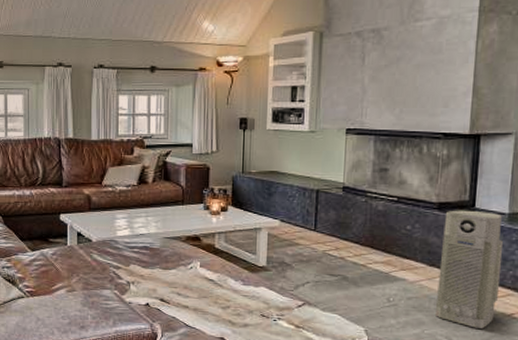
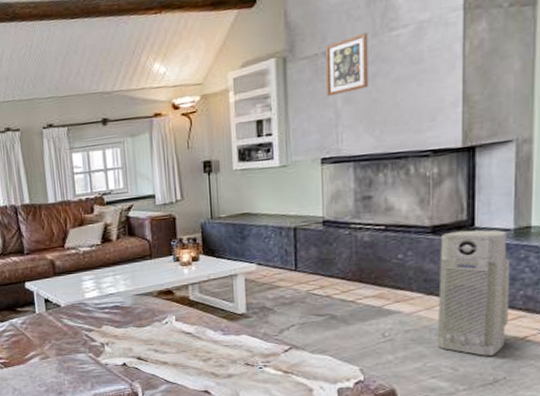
picture frame: none [356,20,396,73] -> present [326,32,369,97]

